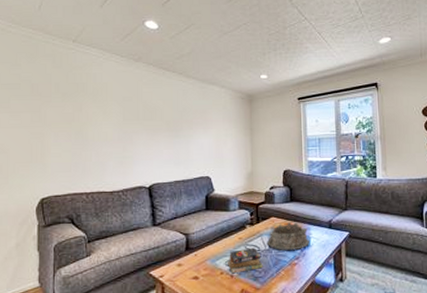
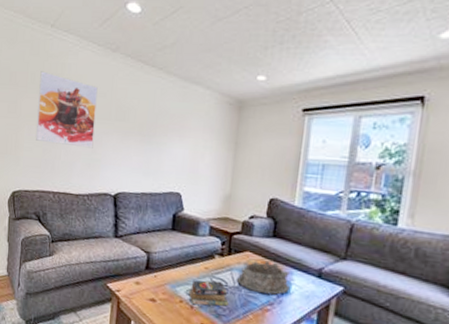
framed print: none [63,81,124,148] -> present [35,71,98,148]

